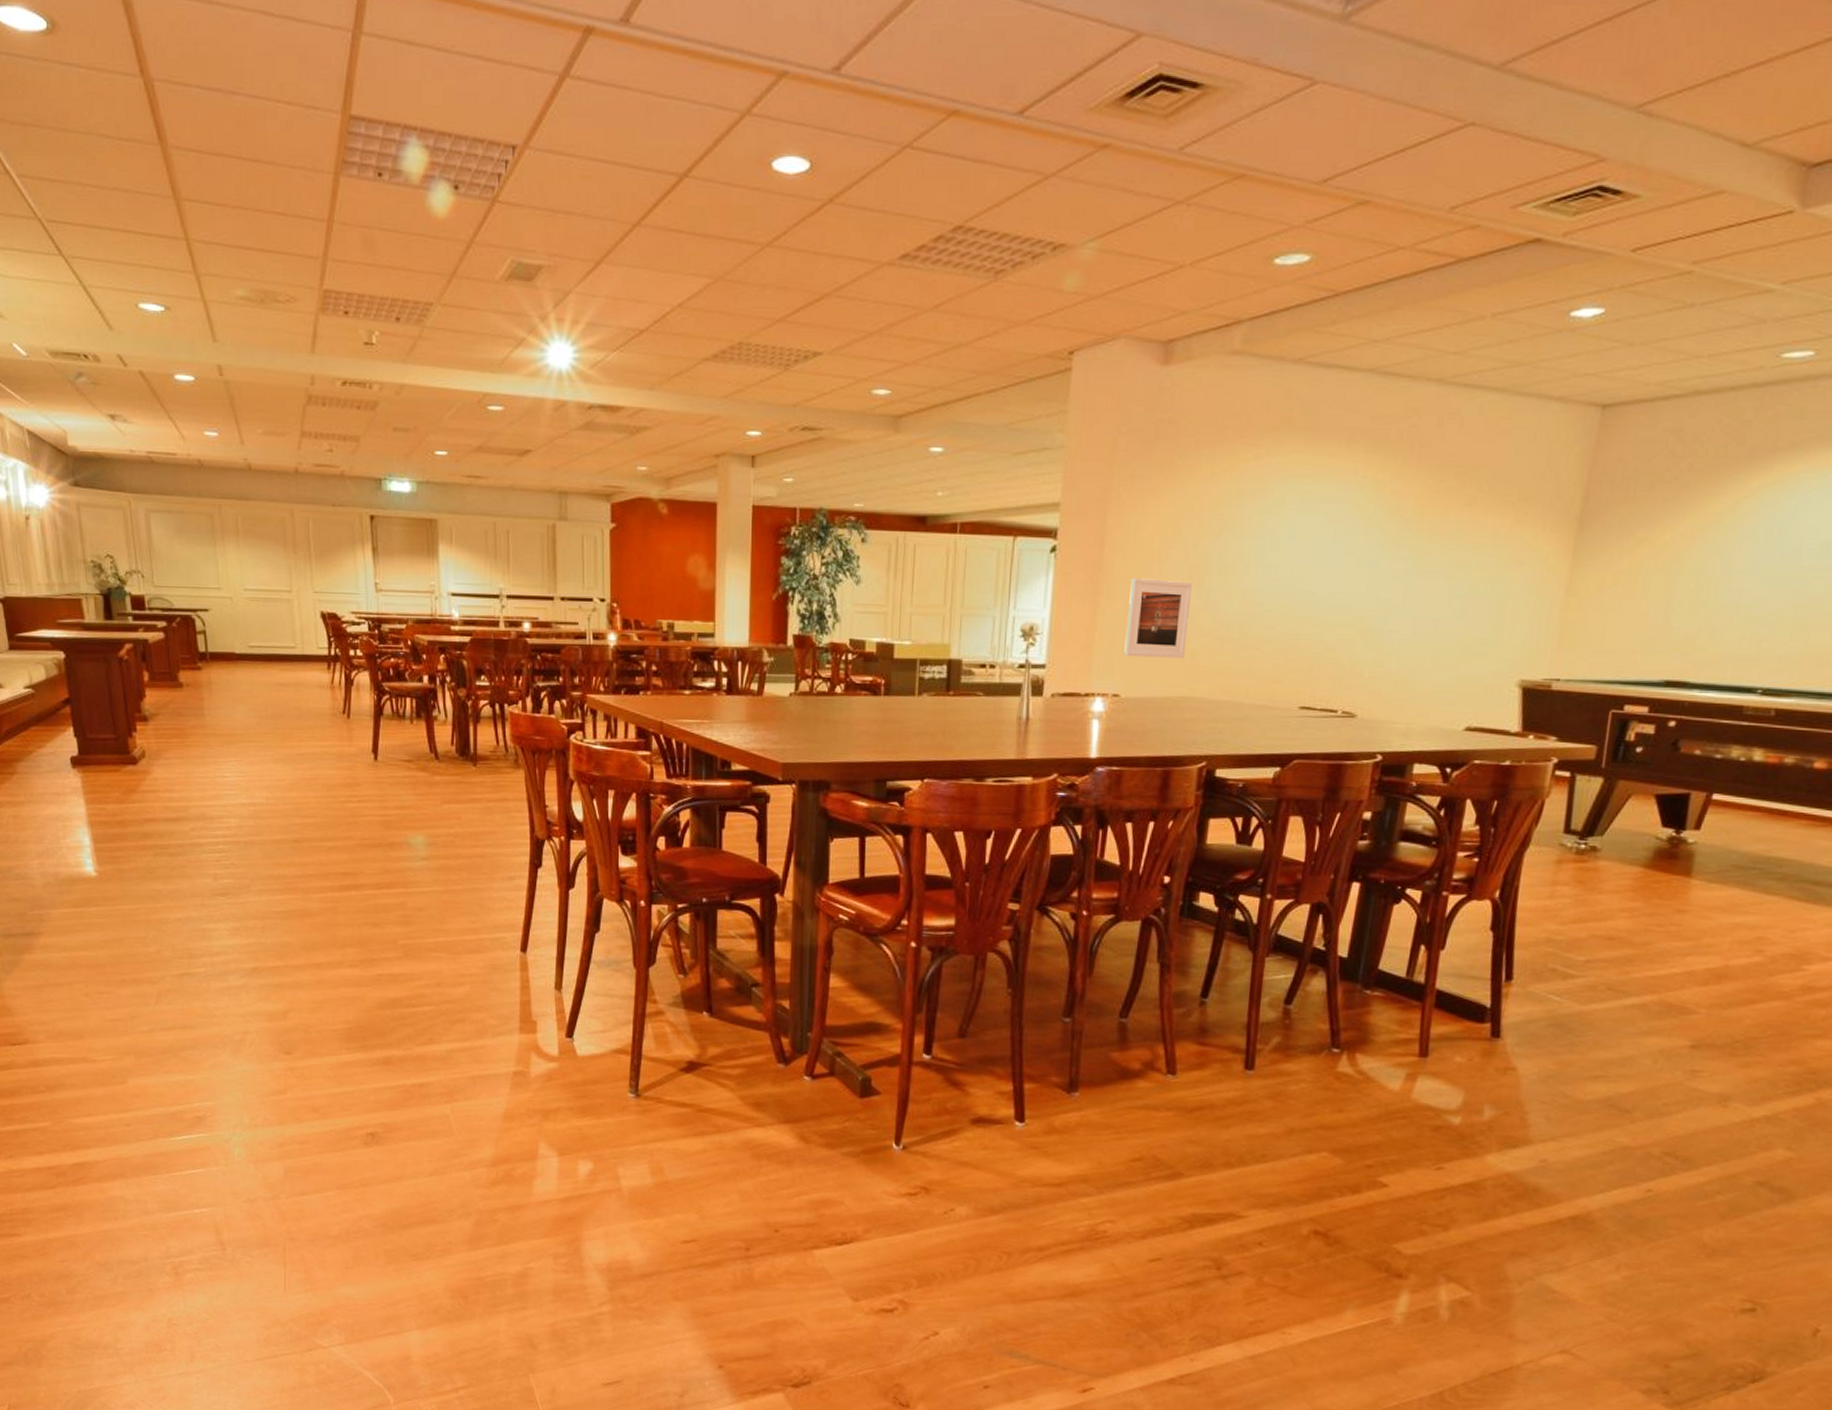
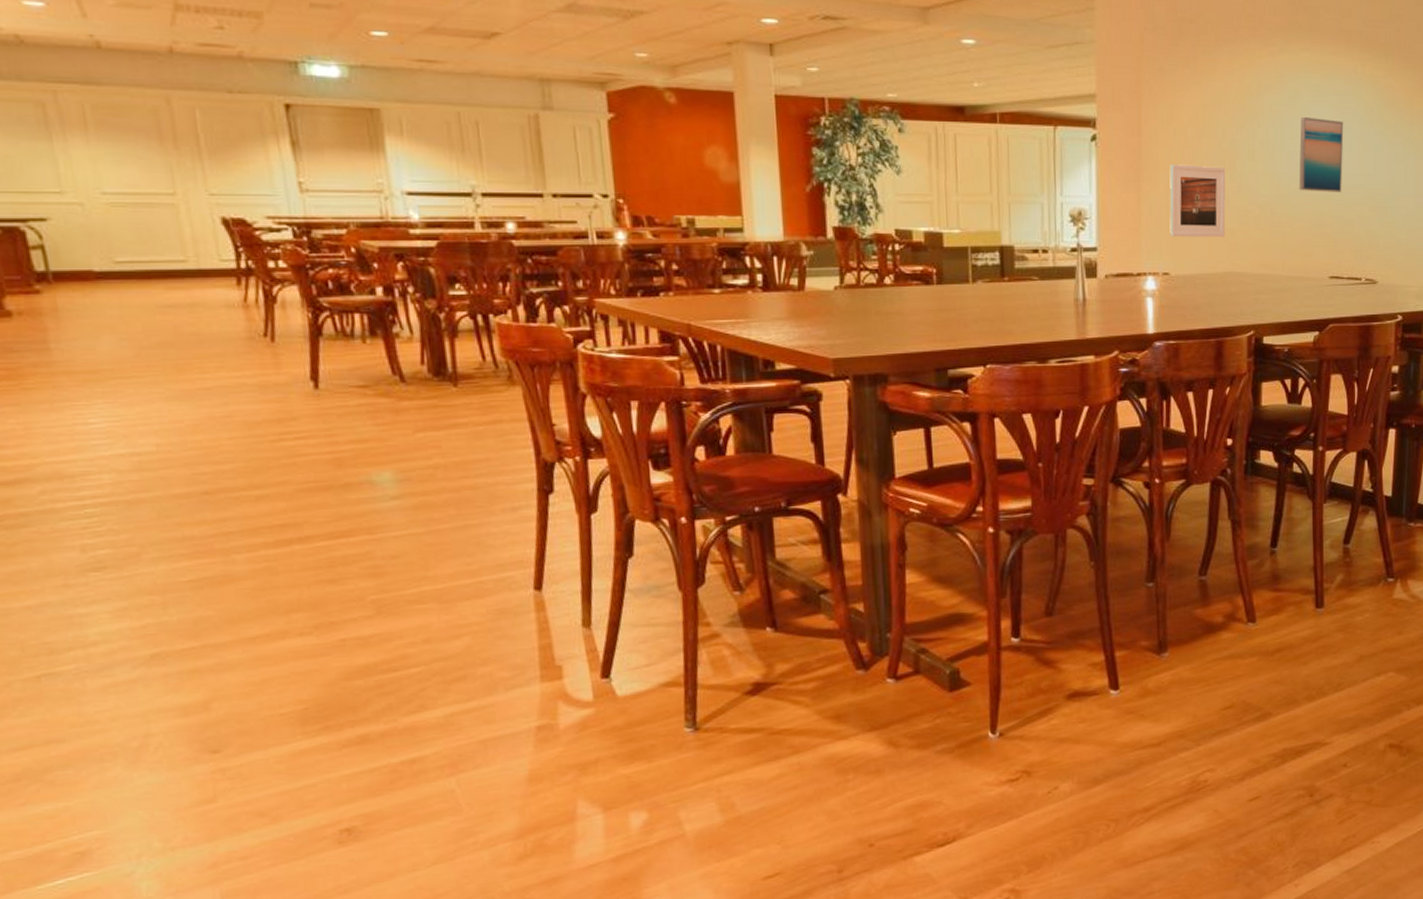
wall art: none [1274,526,1335,613] -> present [1299,116,1344,192]

